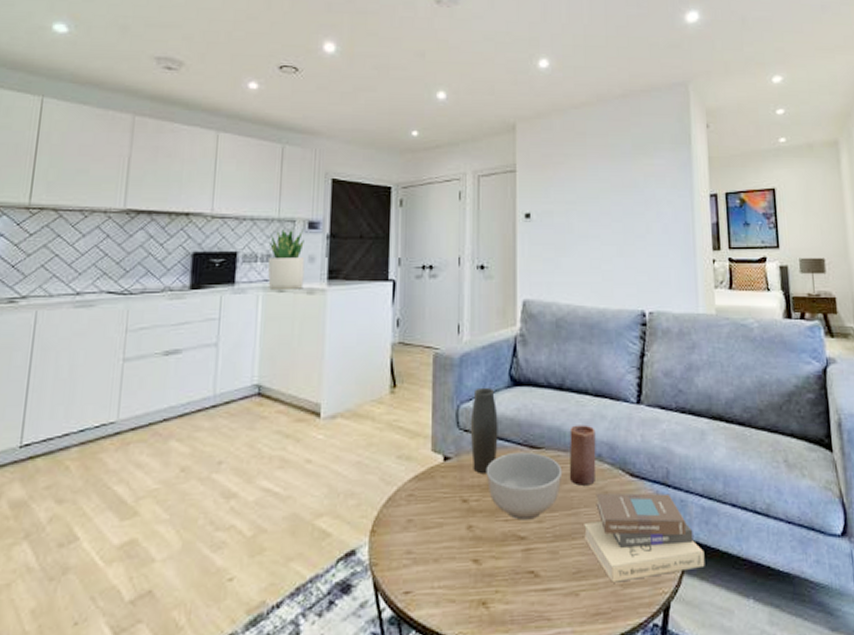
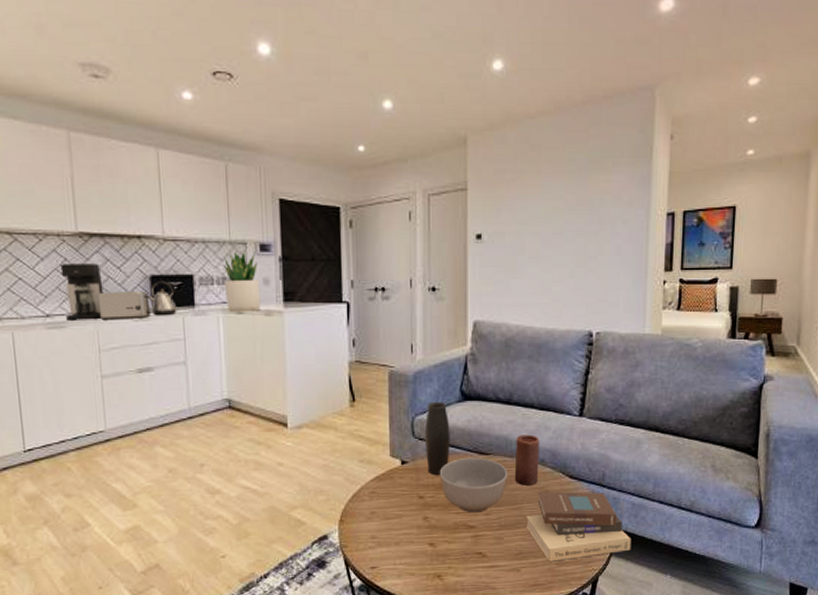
coffee maker: none [97,240,143,300] -> present [60,263,104,322]
toaster: none [132,267,190,300] -> present [97,290,151,322]
kettle: none [187,258,216,295] -> present [148,281,178,316]

